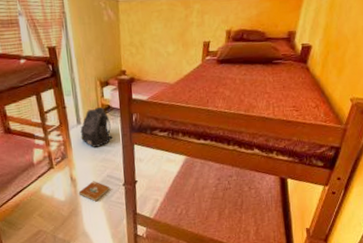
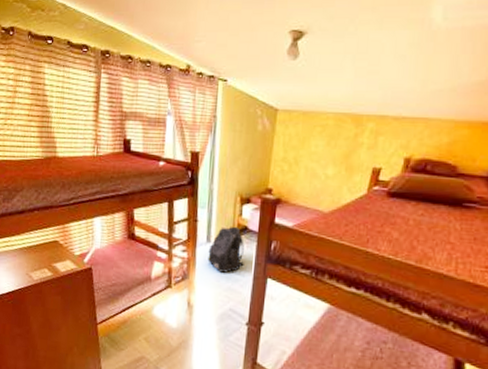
book: present [78,181,110,202] -> none [193,312,230,338]

